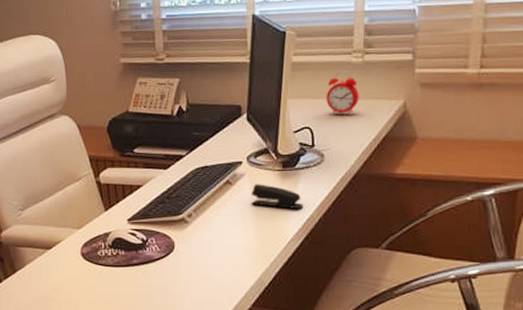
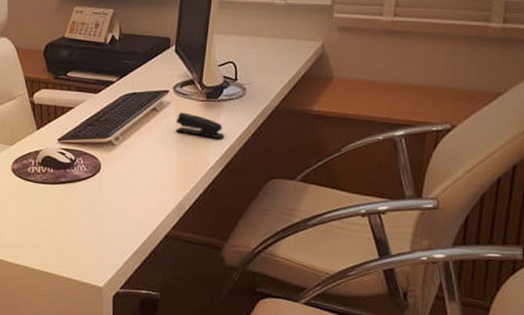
alarm clock: present [326,70,359,115] -> none [250,11,281,53]

